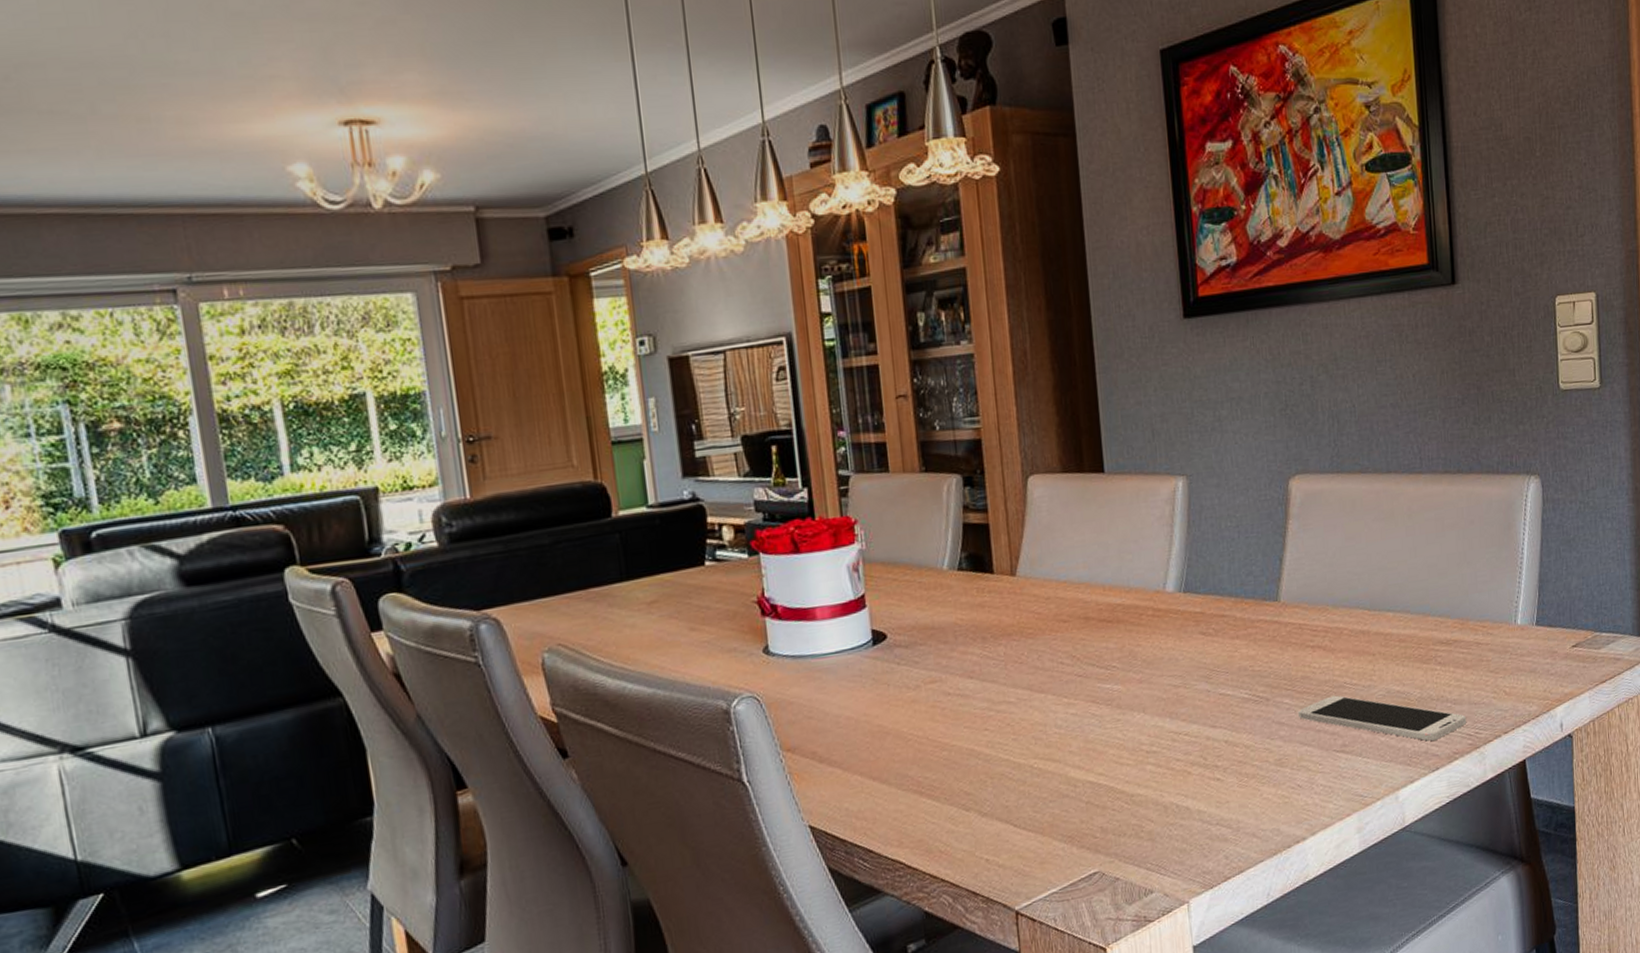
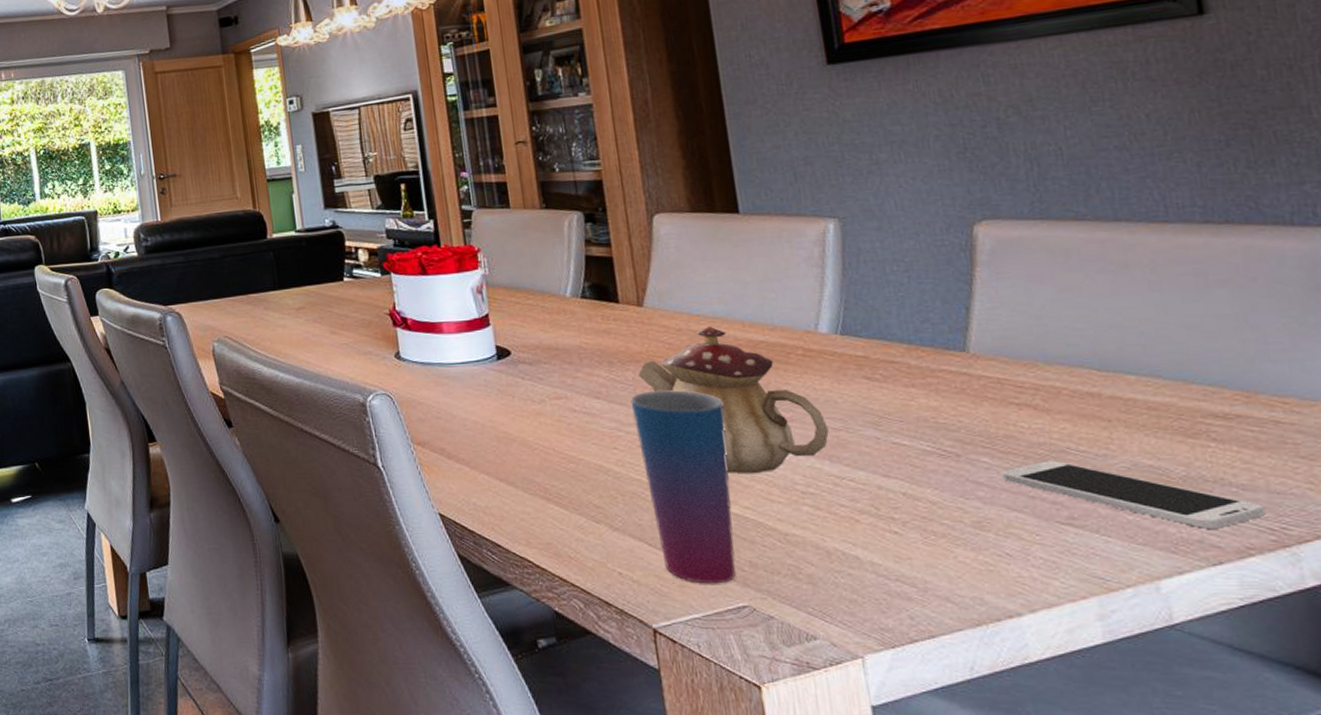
cup: none [1001,661,1089,858] -> present [630,390,736,584]
teapot: none [1009,592,1170,742] -> present [637,327,829,474]

